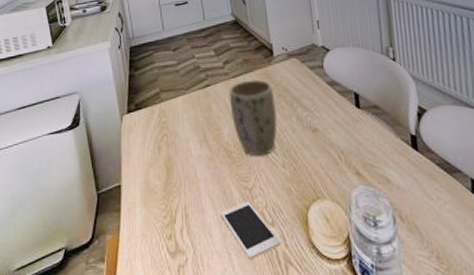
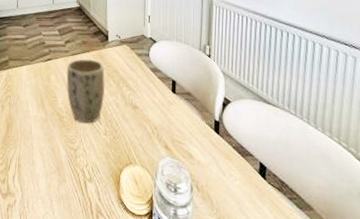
cell phone: present [220,201,281,259] -> none [47,159,95,207]

